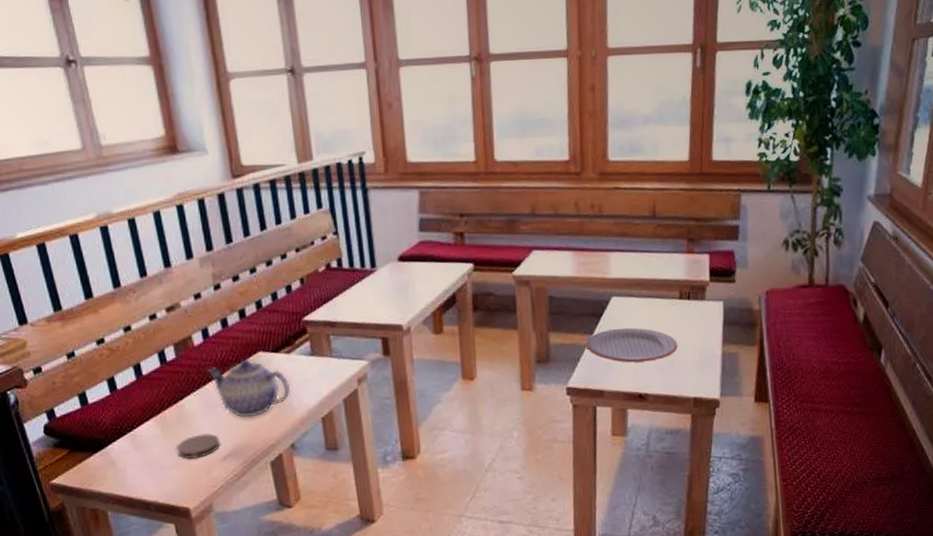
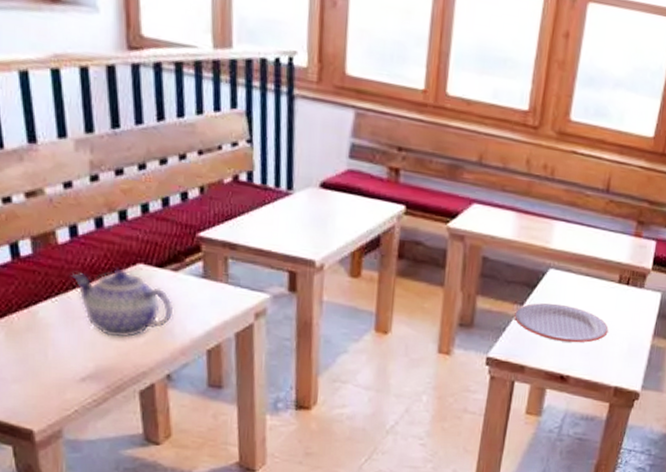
coaster: present [177,434,220,460] -> none [24,348,79,376]

